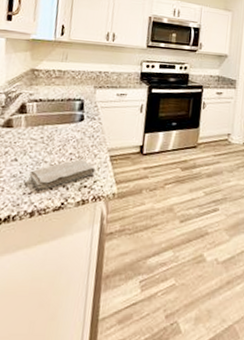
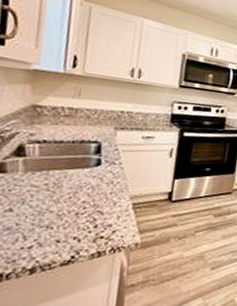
washcloth: present [29,159,96,190] -> none [29,208,115,243]

